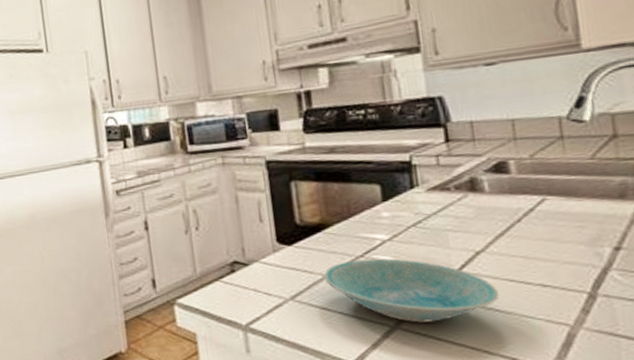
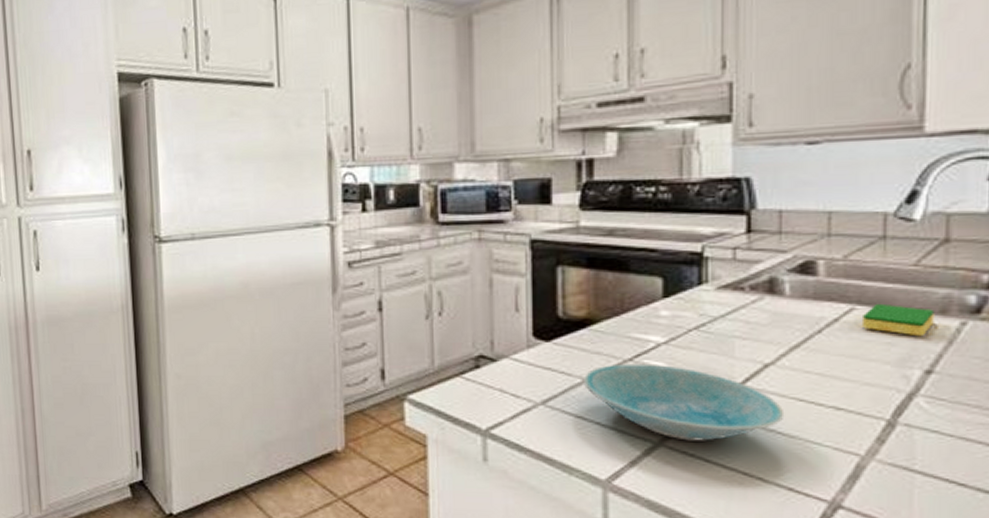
dish sponge: none [554,193,616,219] -> present [863,303,935,337]

